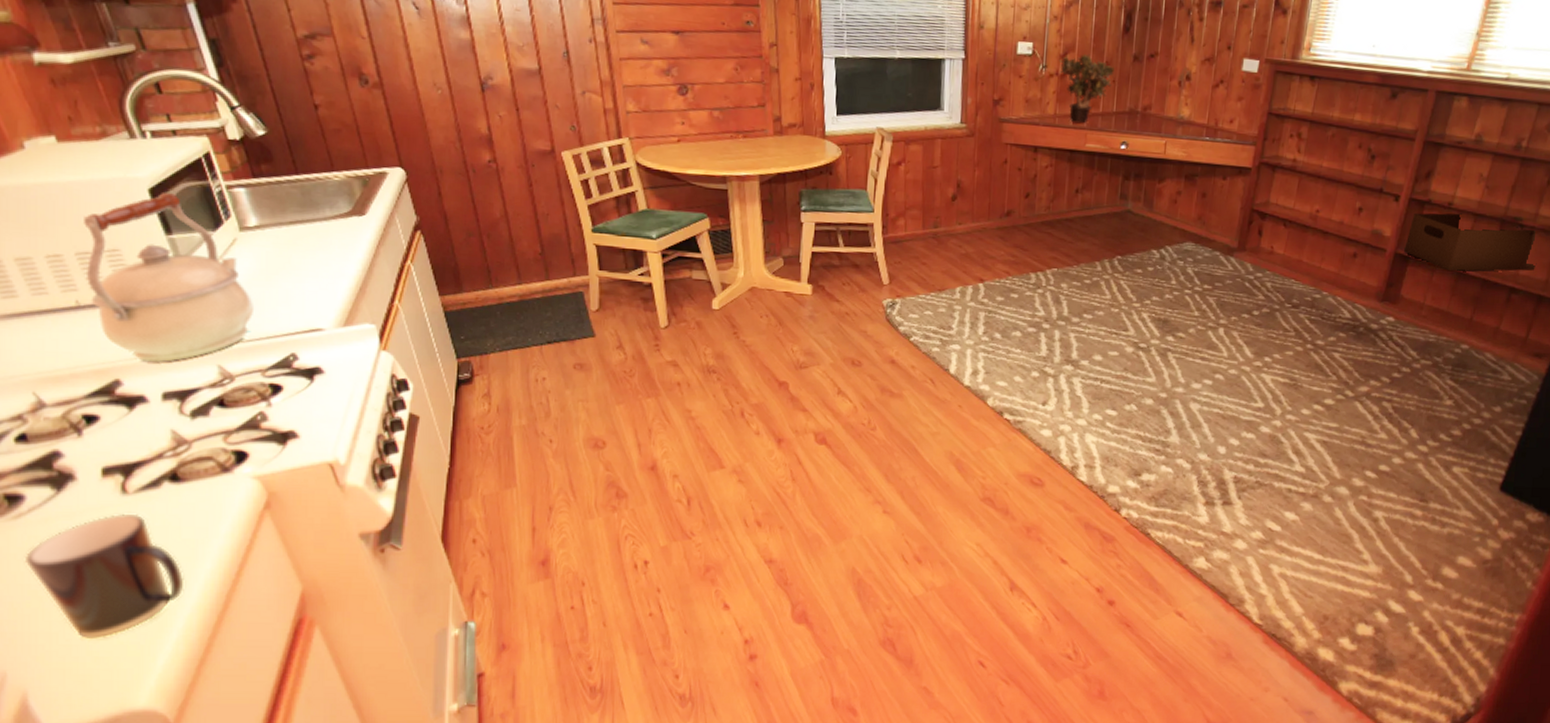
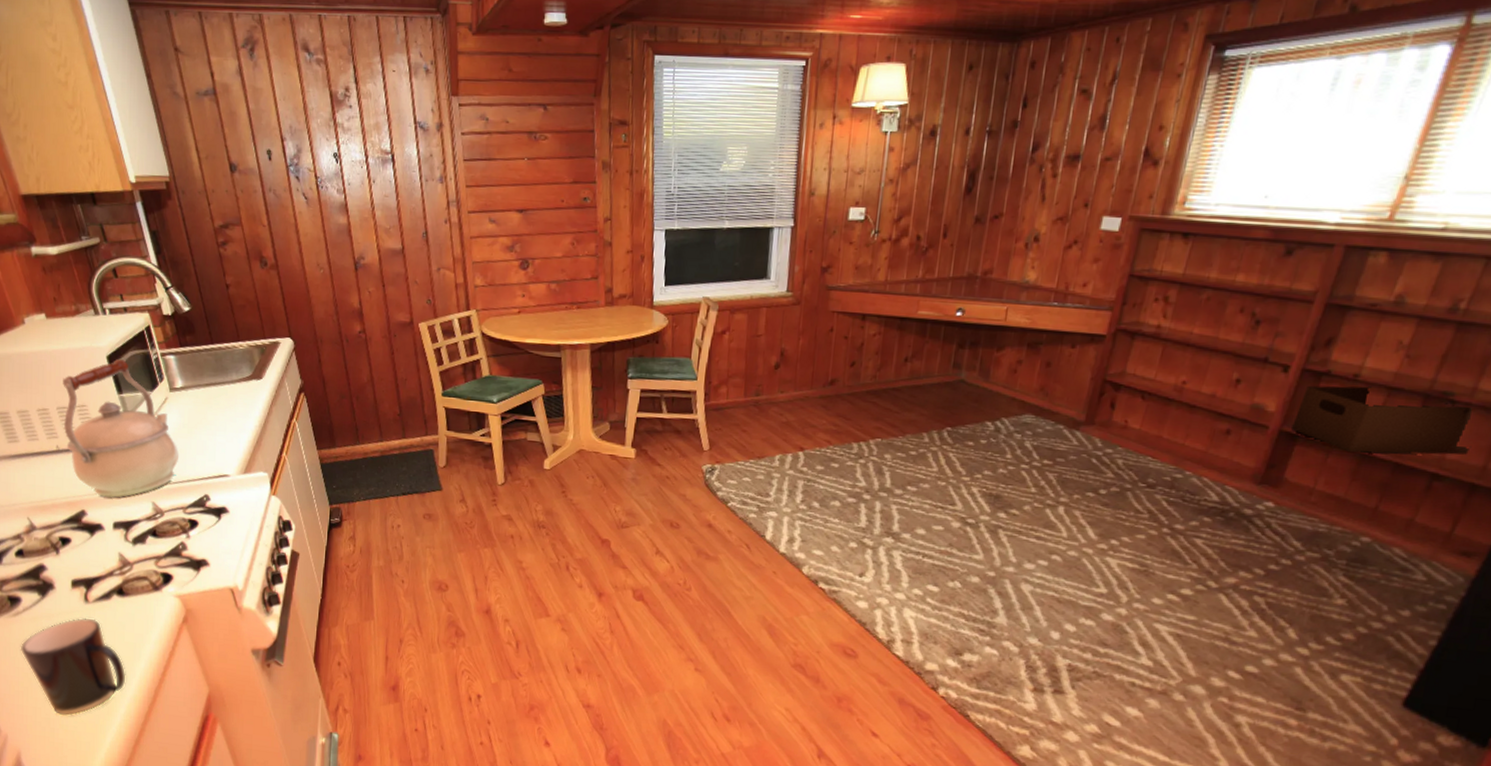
potted plant: present [1059,54,1114,124] -> none [892,217,953,291]

